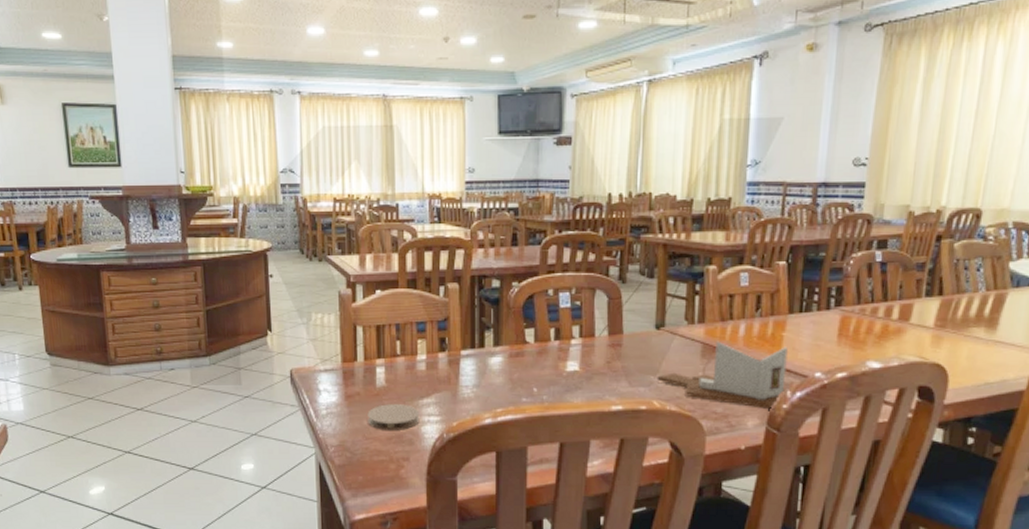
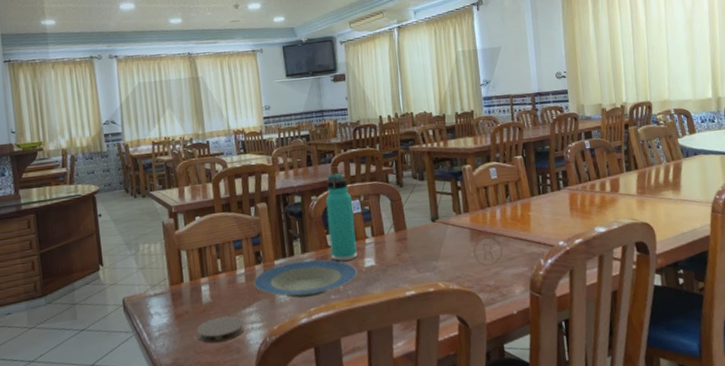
plate: none [435,355,557,397] -> present [253,259,358,298]
thermos bottle: none [528,257,562,362] -> present [325,172,357,262]
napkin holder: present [657,341,789,410] -> none [438,223,543,277]

